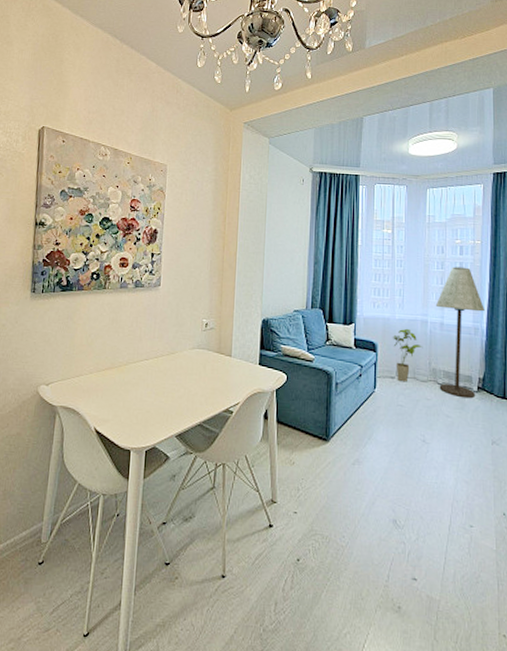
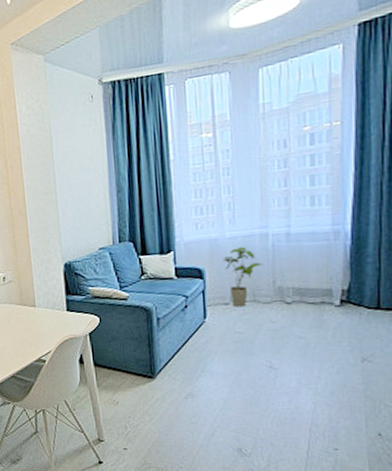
floor lamp: present [435,266,486,399] -> none [278,159,350,315]

